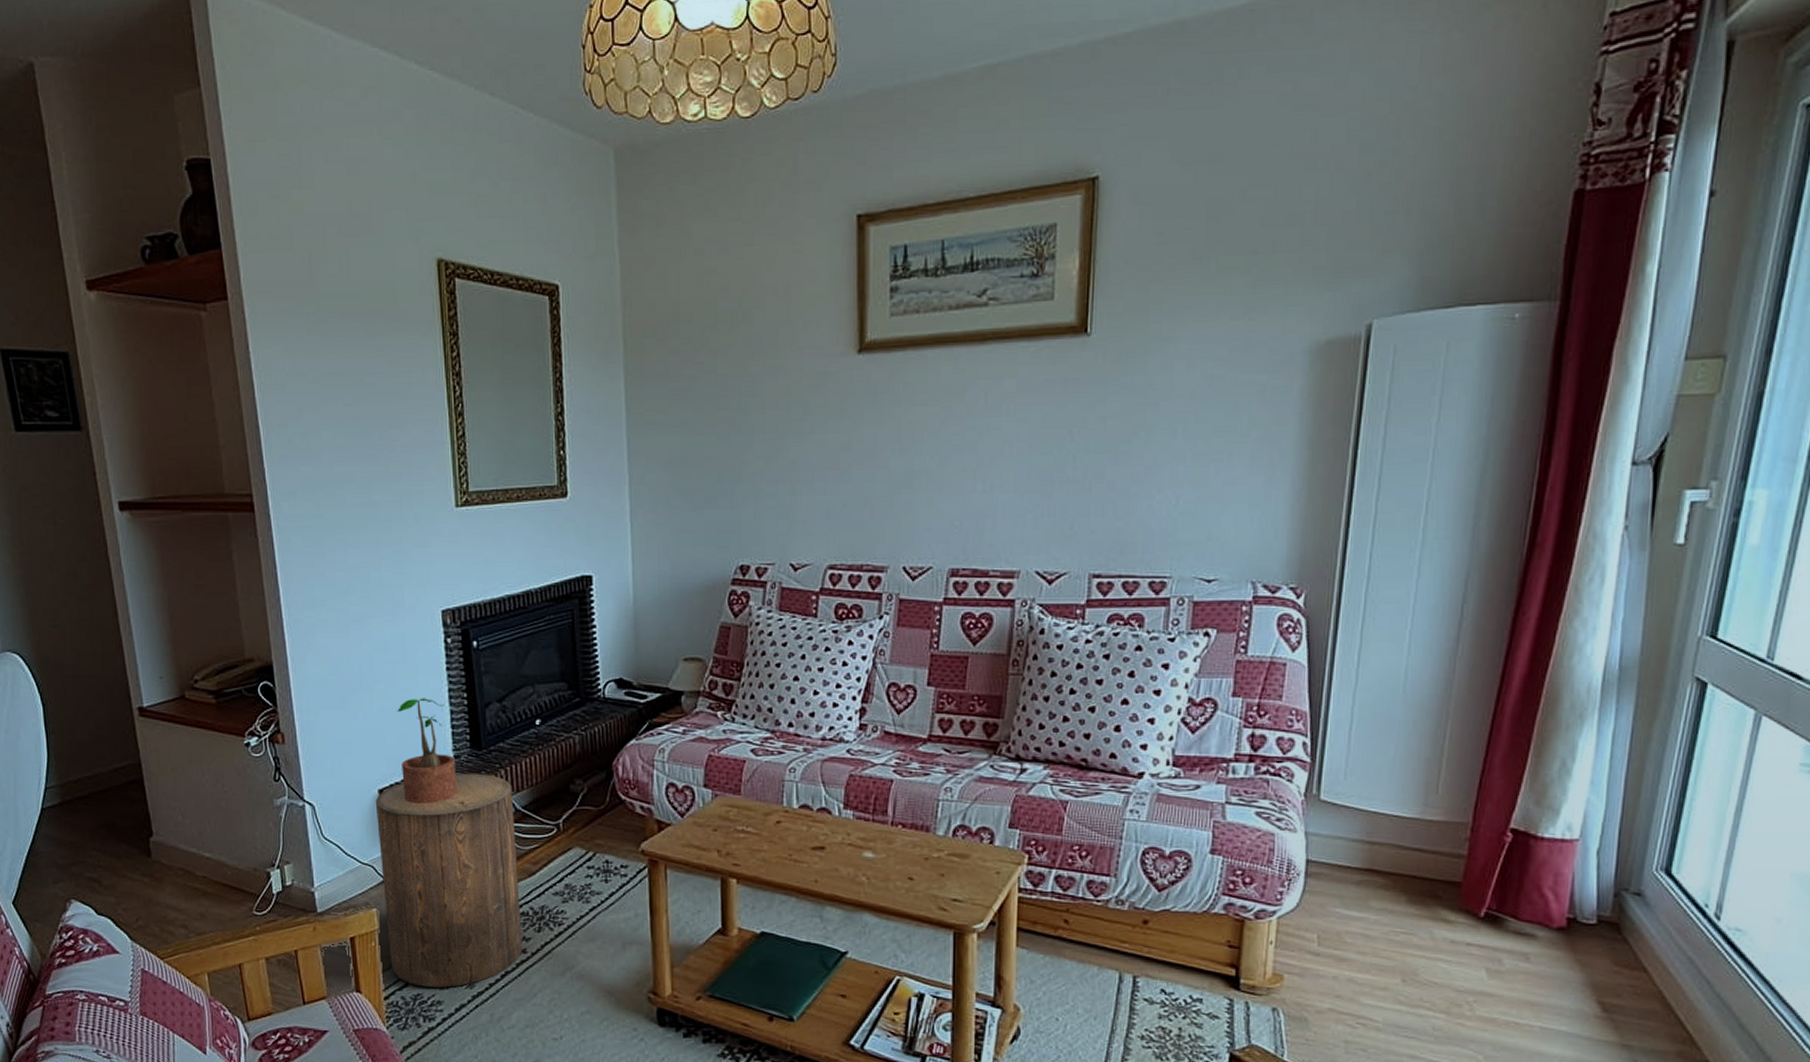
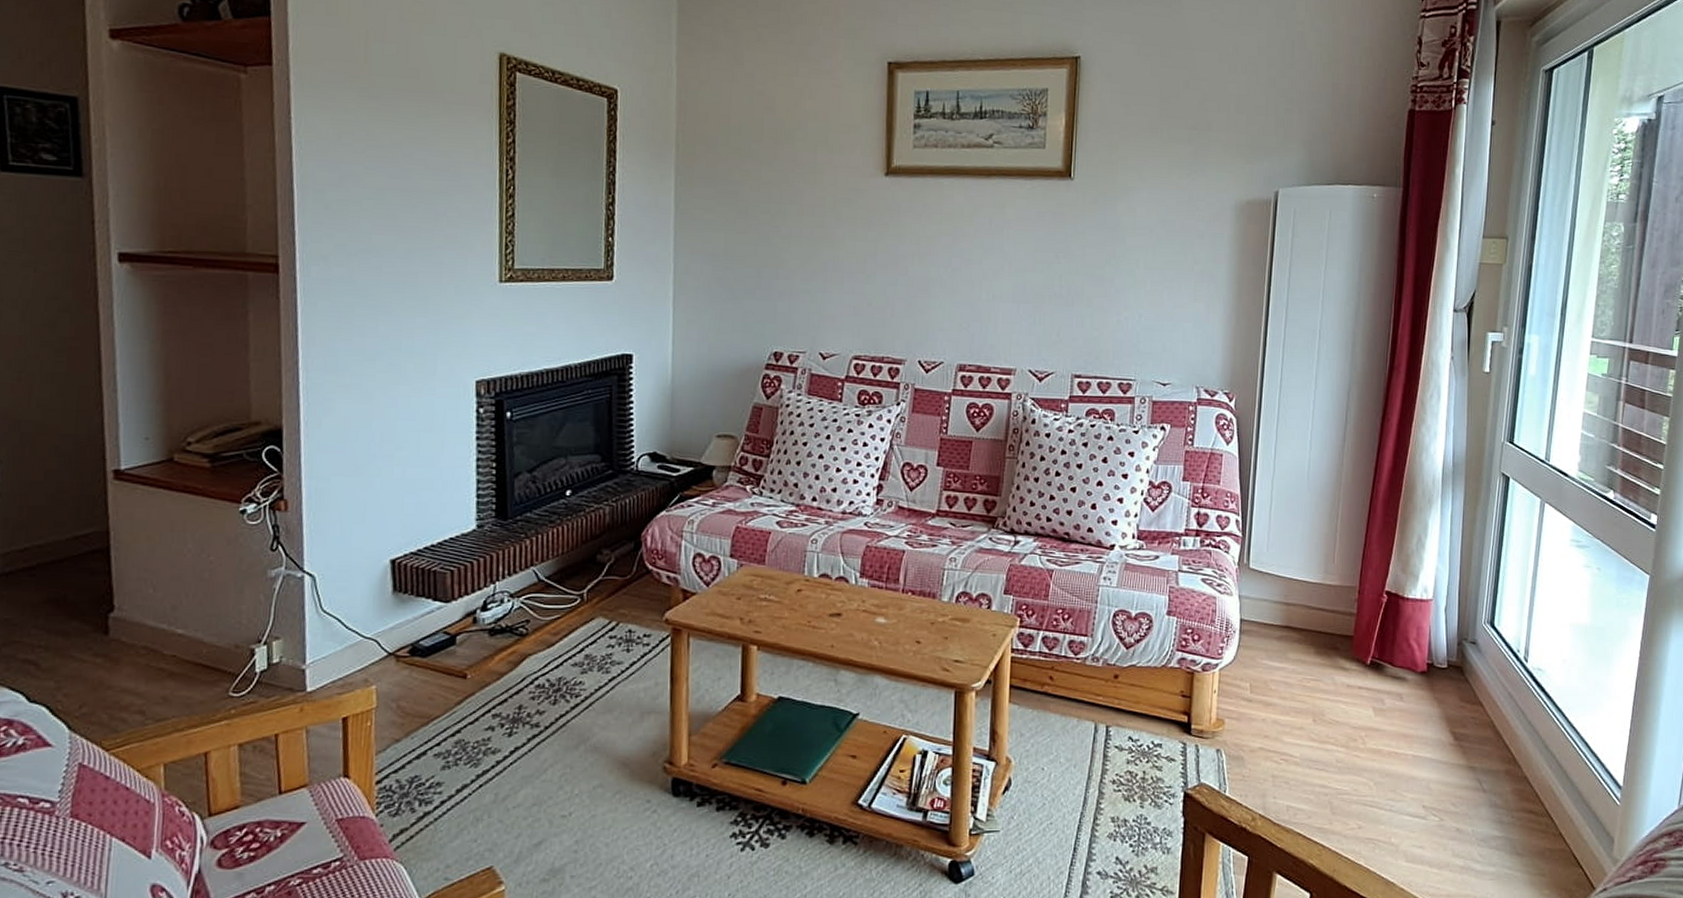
stool: present [375,772,522,988] -> none [385,542,537,768]
potted plant: present [397,698,458,805] -> none [418,466,479,575]

